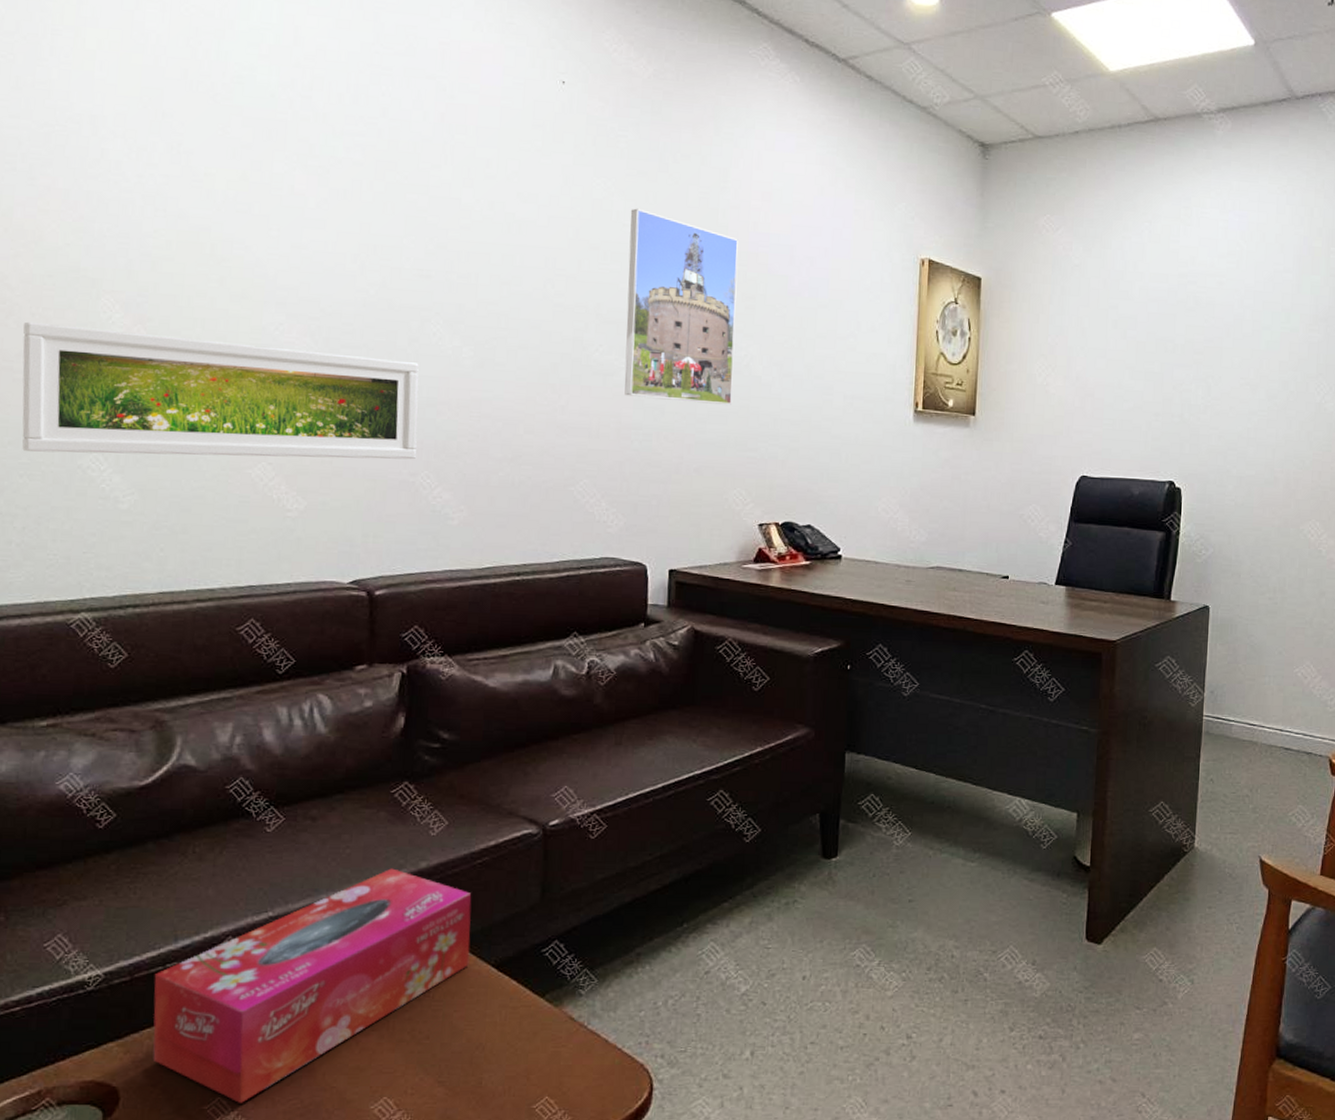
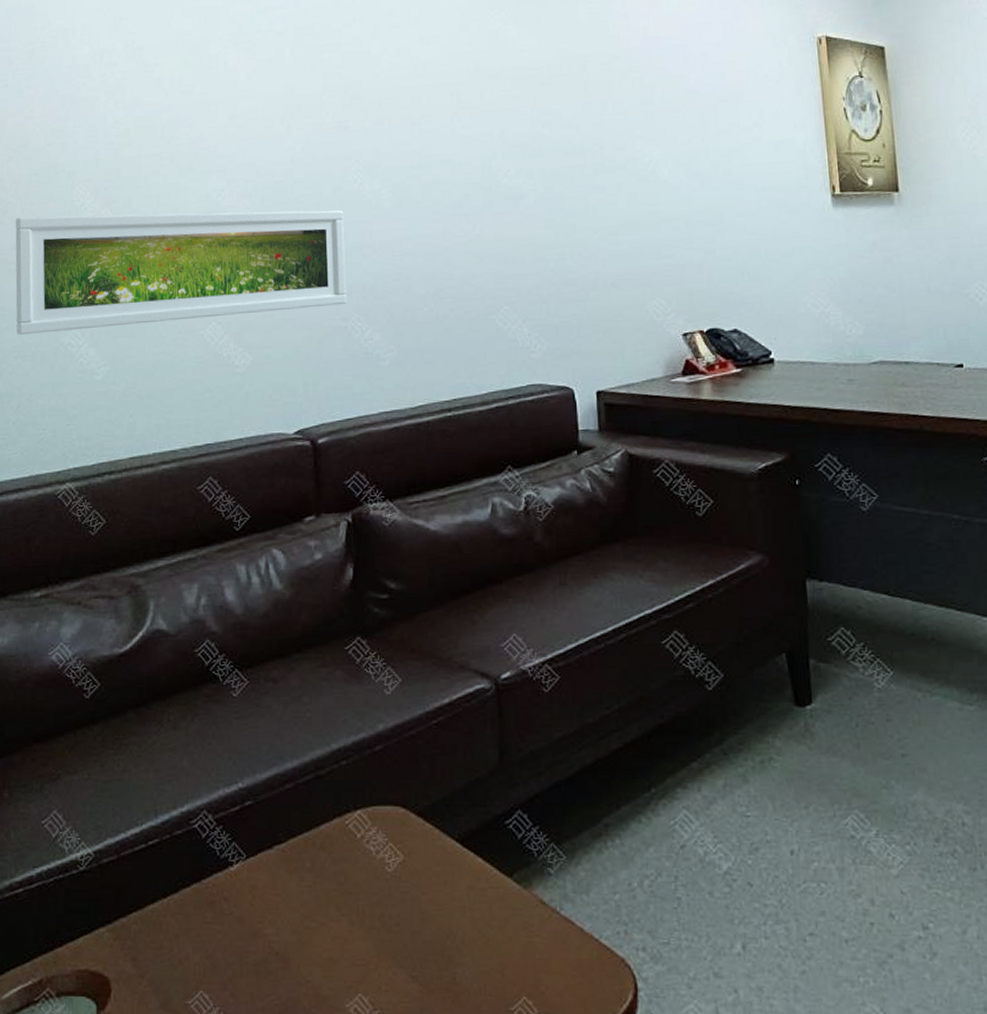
tissue box: present [153,868,472,1104] -> none [138,732,433,999]
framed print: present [624,208,738,405] -> none [524,33,641,217]

